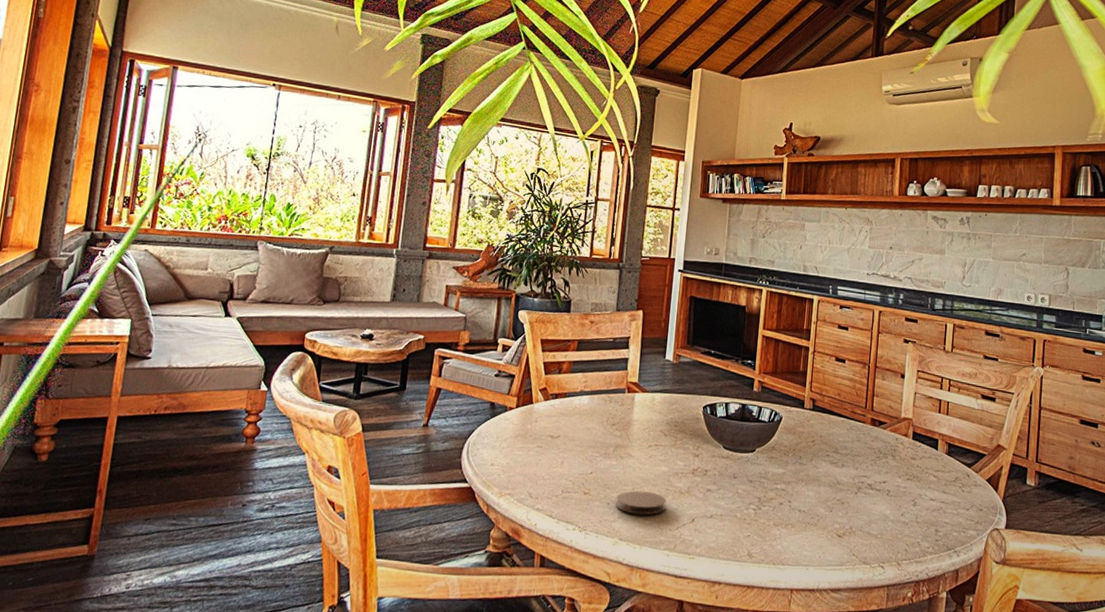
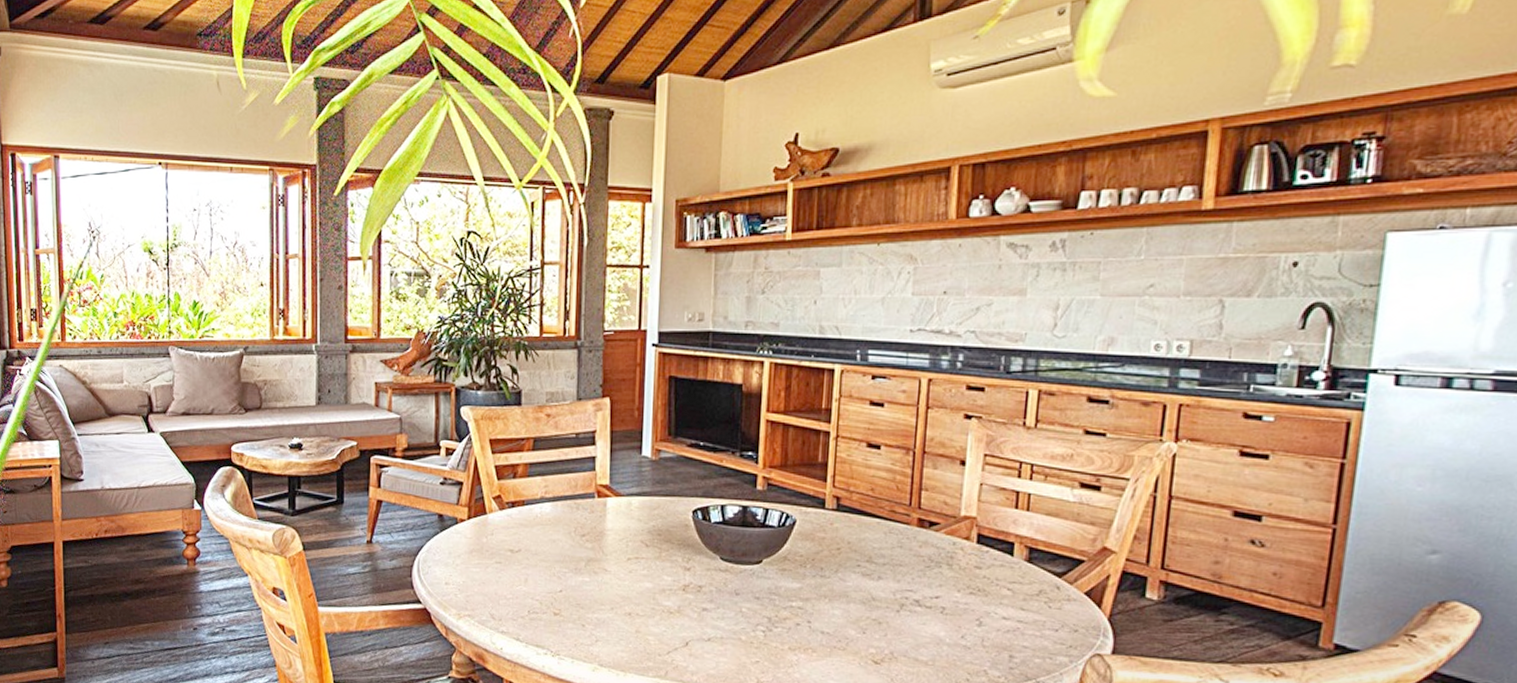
coaster: present [615,490,667,515] -> none [592,610,653,638]

